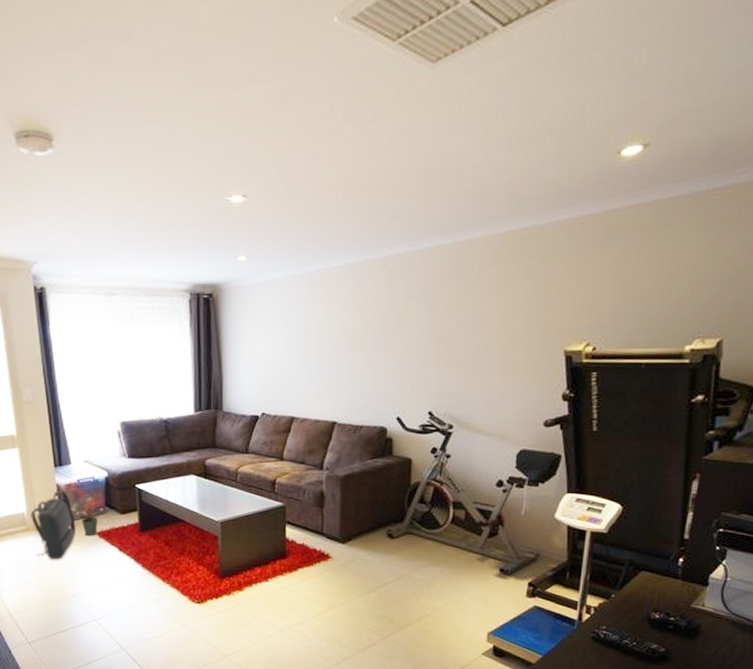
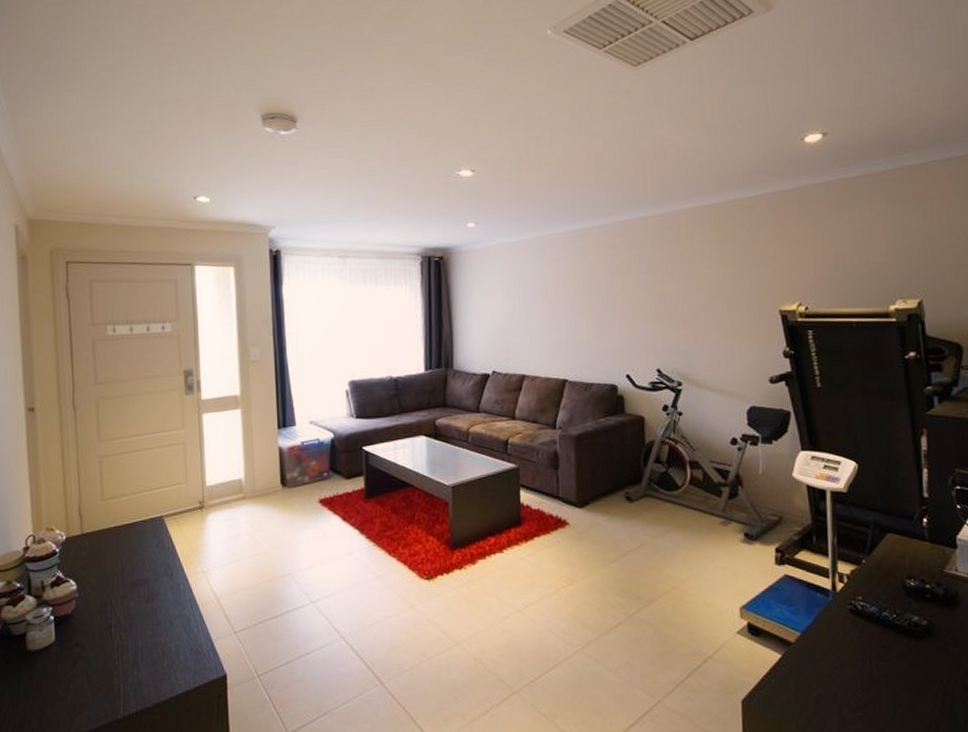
backpack: present [30,489,76,559] -> none [248,453,297,531]
potted plant: present [79,508,99,536] -> none [301,473,323,504]

